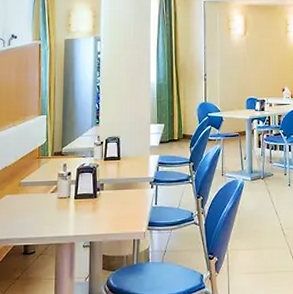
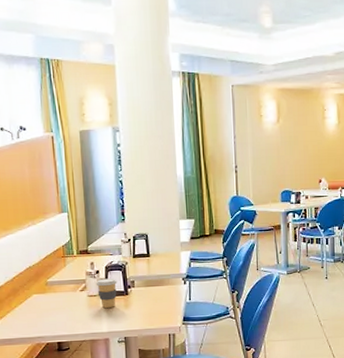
coffee cup: none [66,180,88,210] -> present [96,278,118,308]

